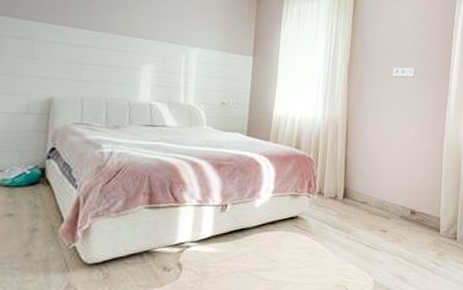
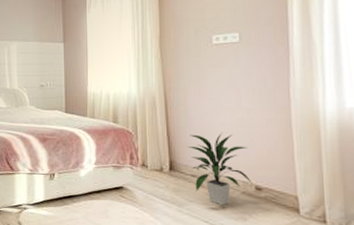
indoor plant: none [361,161,409,230] -> present [187,133,252,206]

